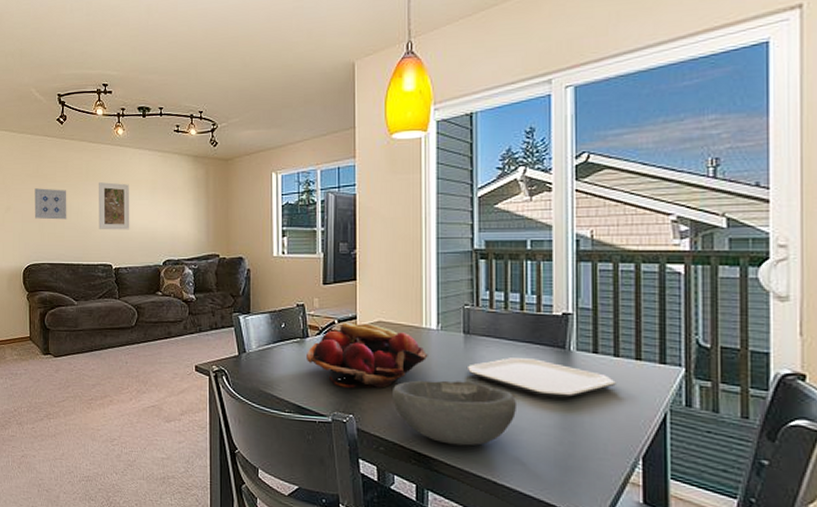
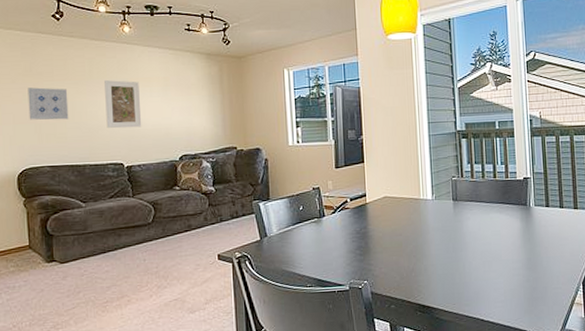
fruit basket: present [307,323,428,388] -> none [324,200,426,258]
bowl: present [391,380,516,446] -> none [398,240,495,295]
plate: present [468,358,616,399] -> none [457,216,562,246]

